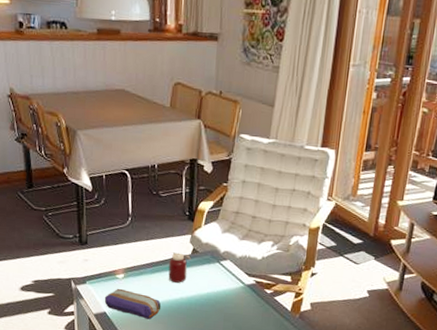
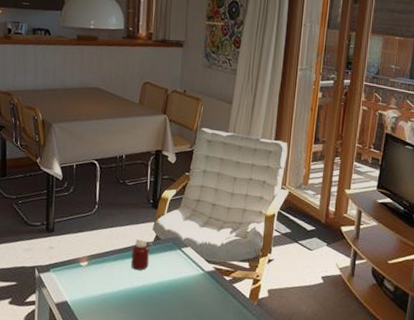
pencil case: present [104,288,161,320] -> none [66,276,123,309]

